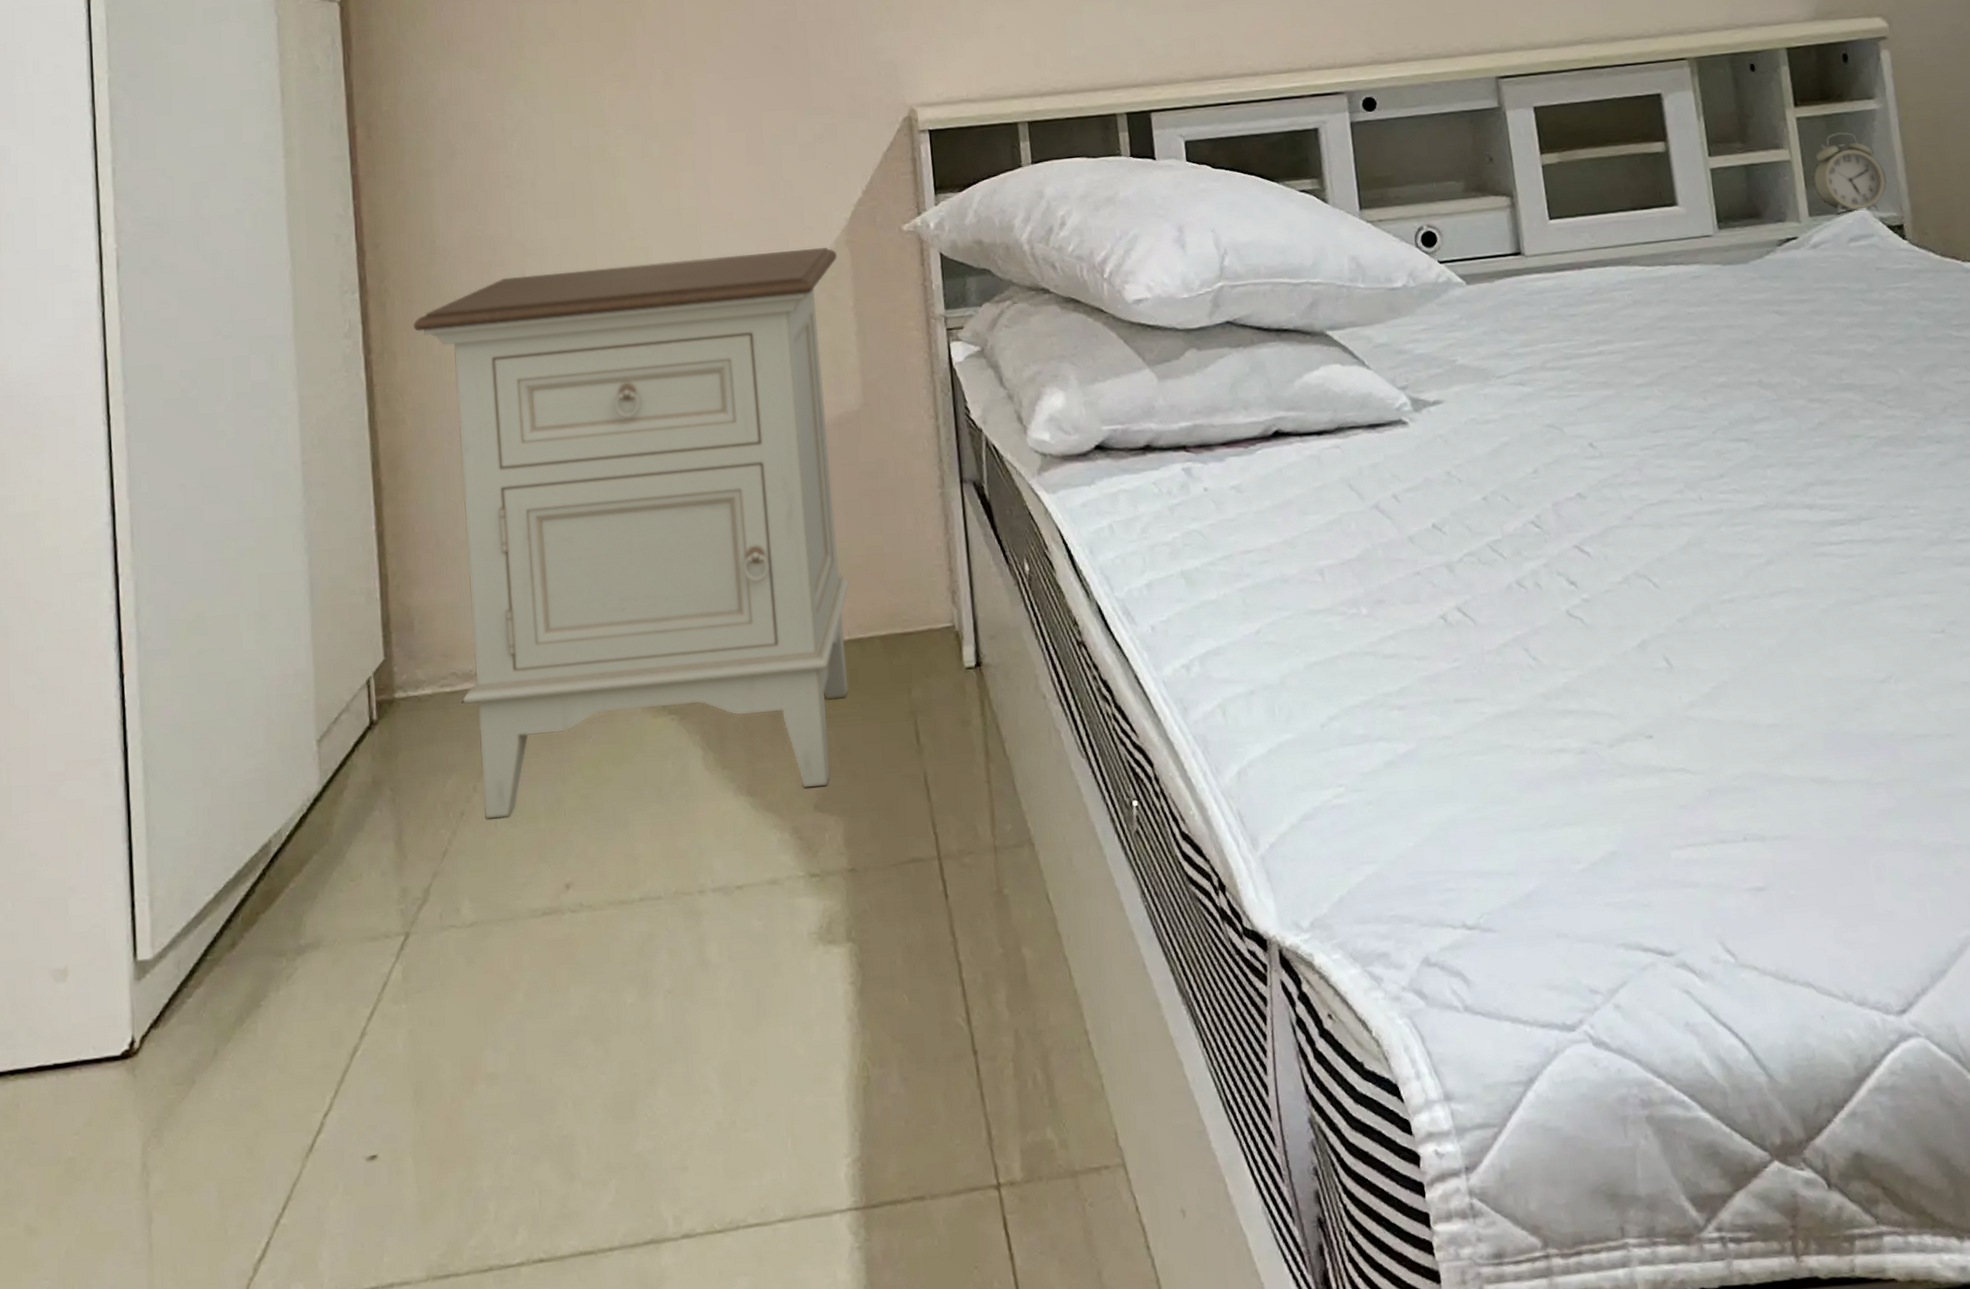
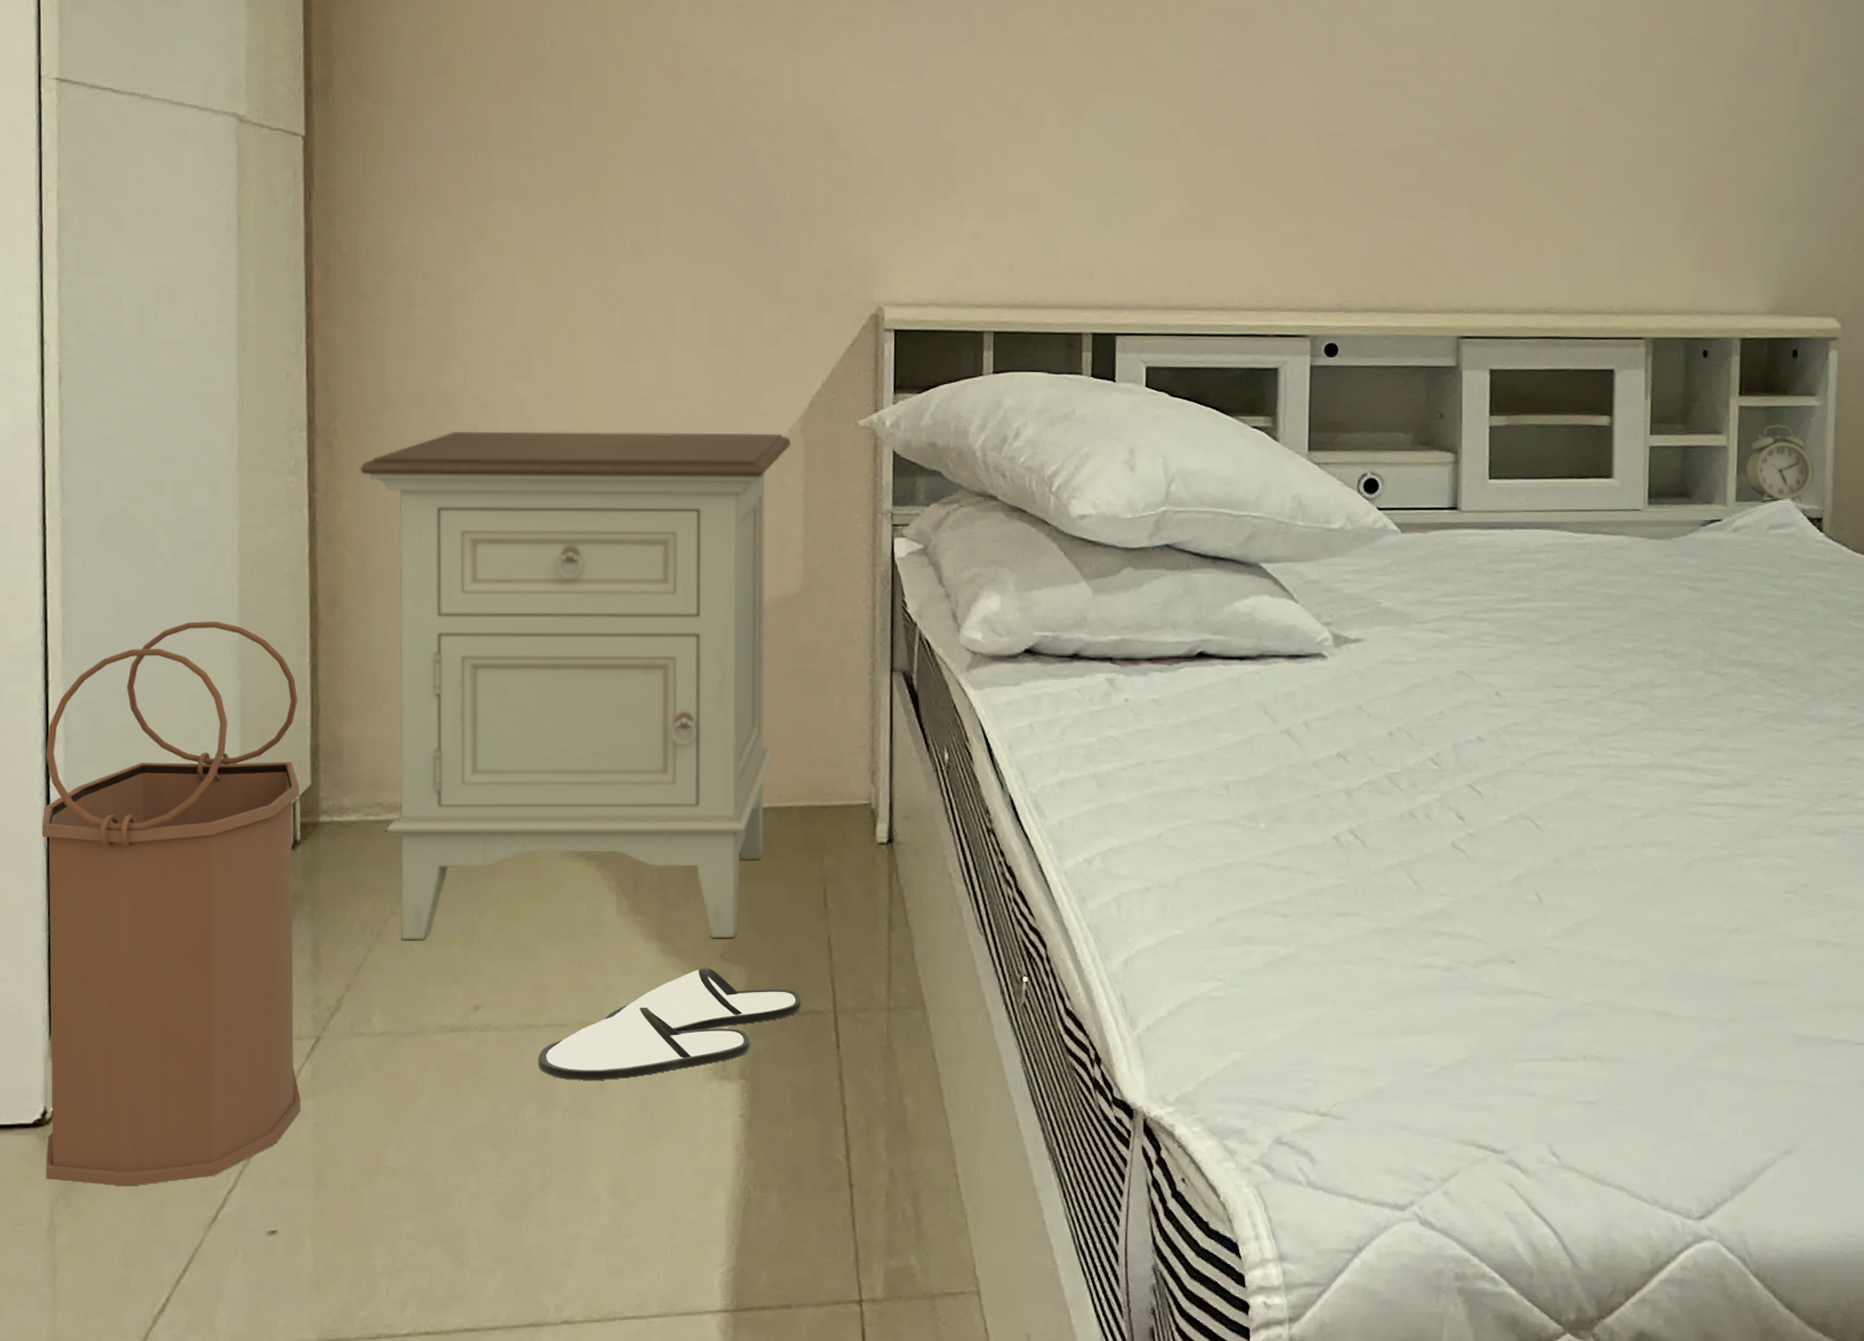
basket: none [118,497,394,1119] -> present [41,621,301,1187]
slippers: none [634,819,904,959] -> present [537,966,802,1080]

